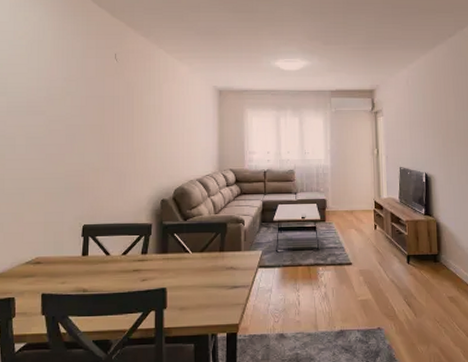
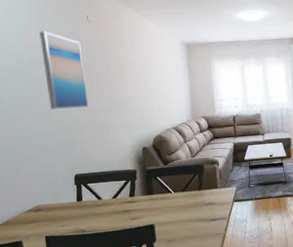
wall art: none [61,67,107,152] -> present [39,31,89,109]

